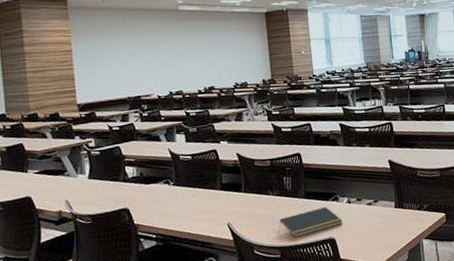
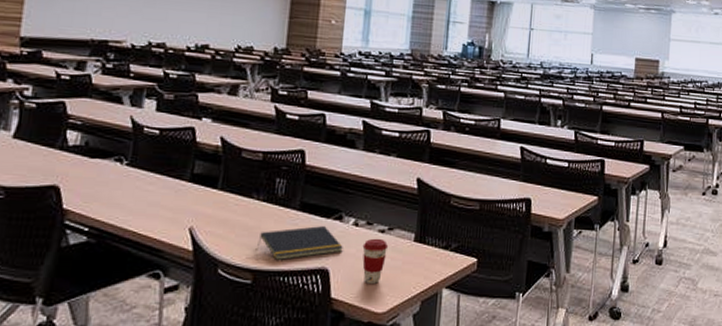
coffee cup: none [357,209,377,244] -> present [362,238,389,284]

